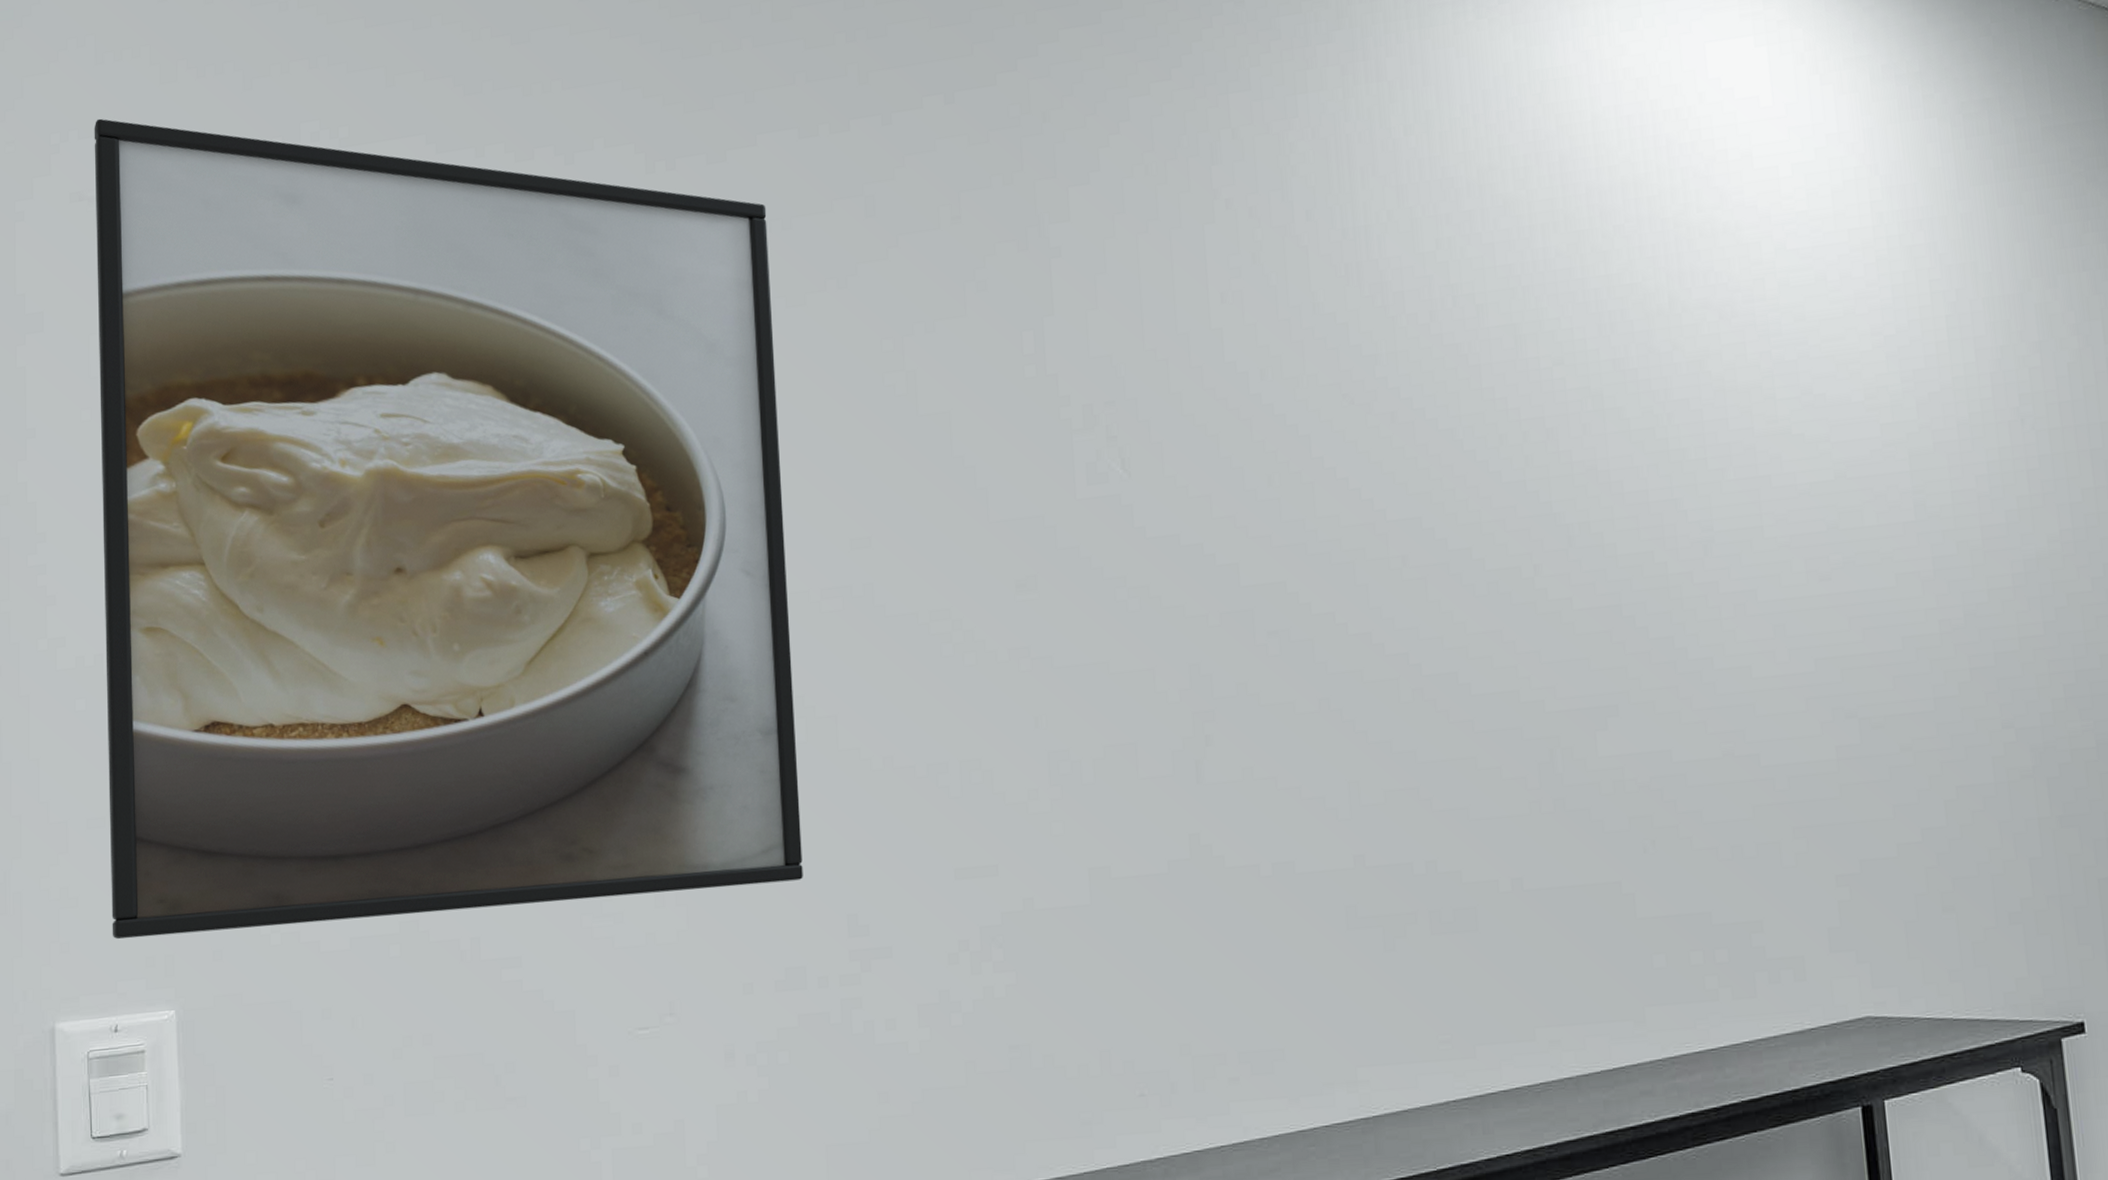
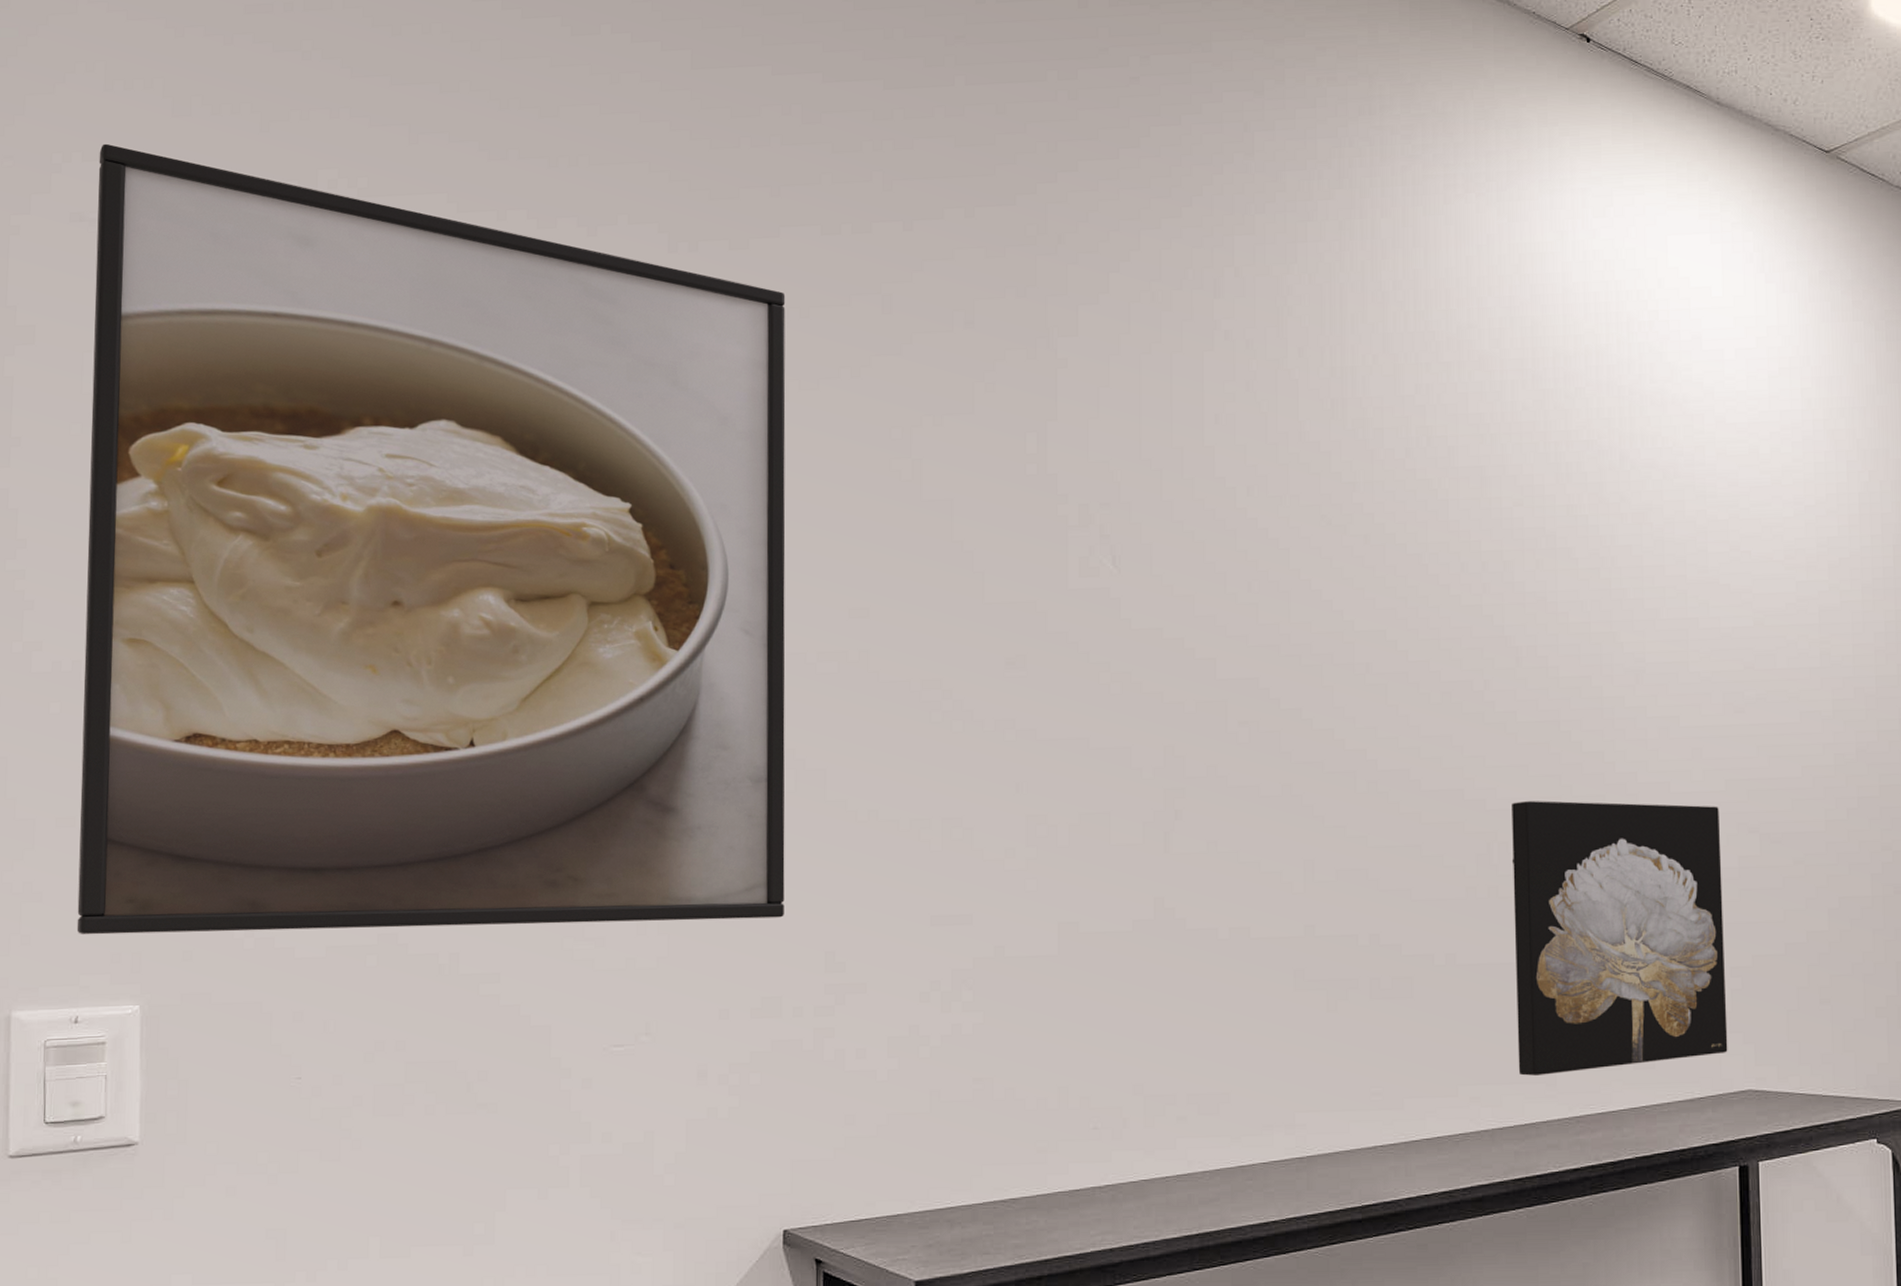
wall art: none [1574,689,1840,1014] -> present [1511,801,1728,1076]

